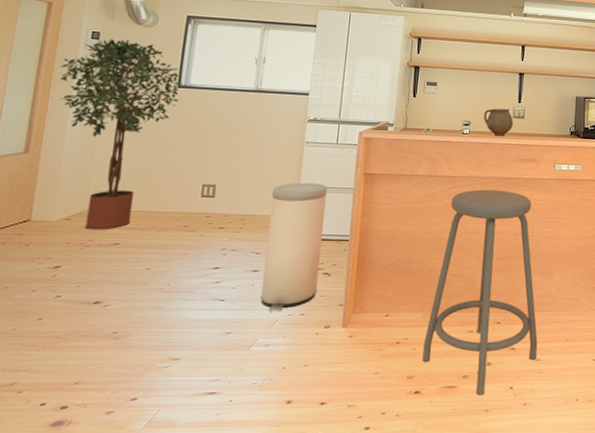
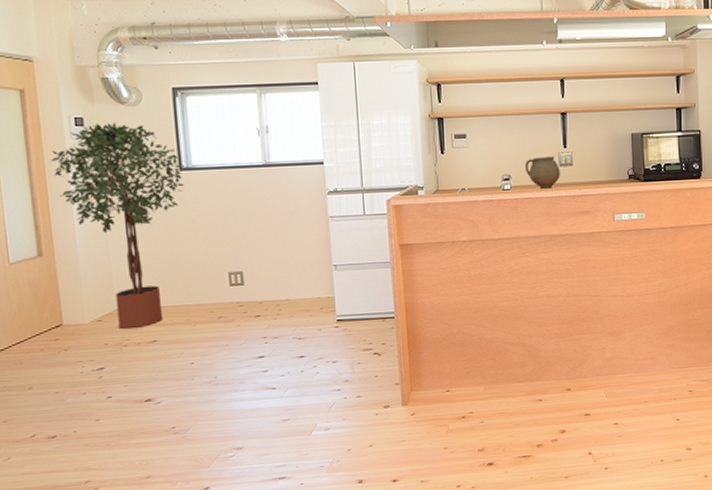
pedal bin: present [261,182,328,312] -> none [303,260,369,396]
bar stool: present [422,189,538,396] -> none [490,248,614,463]

